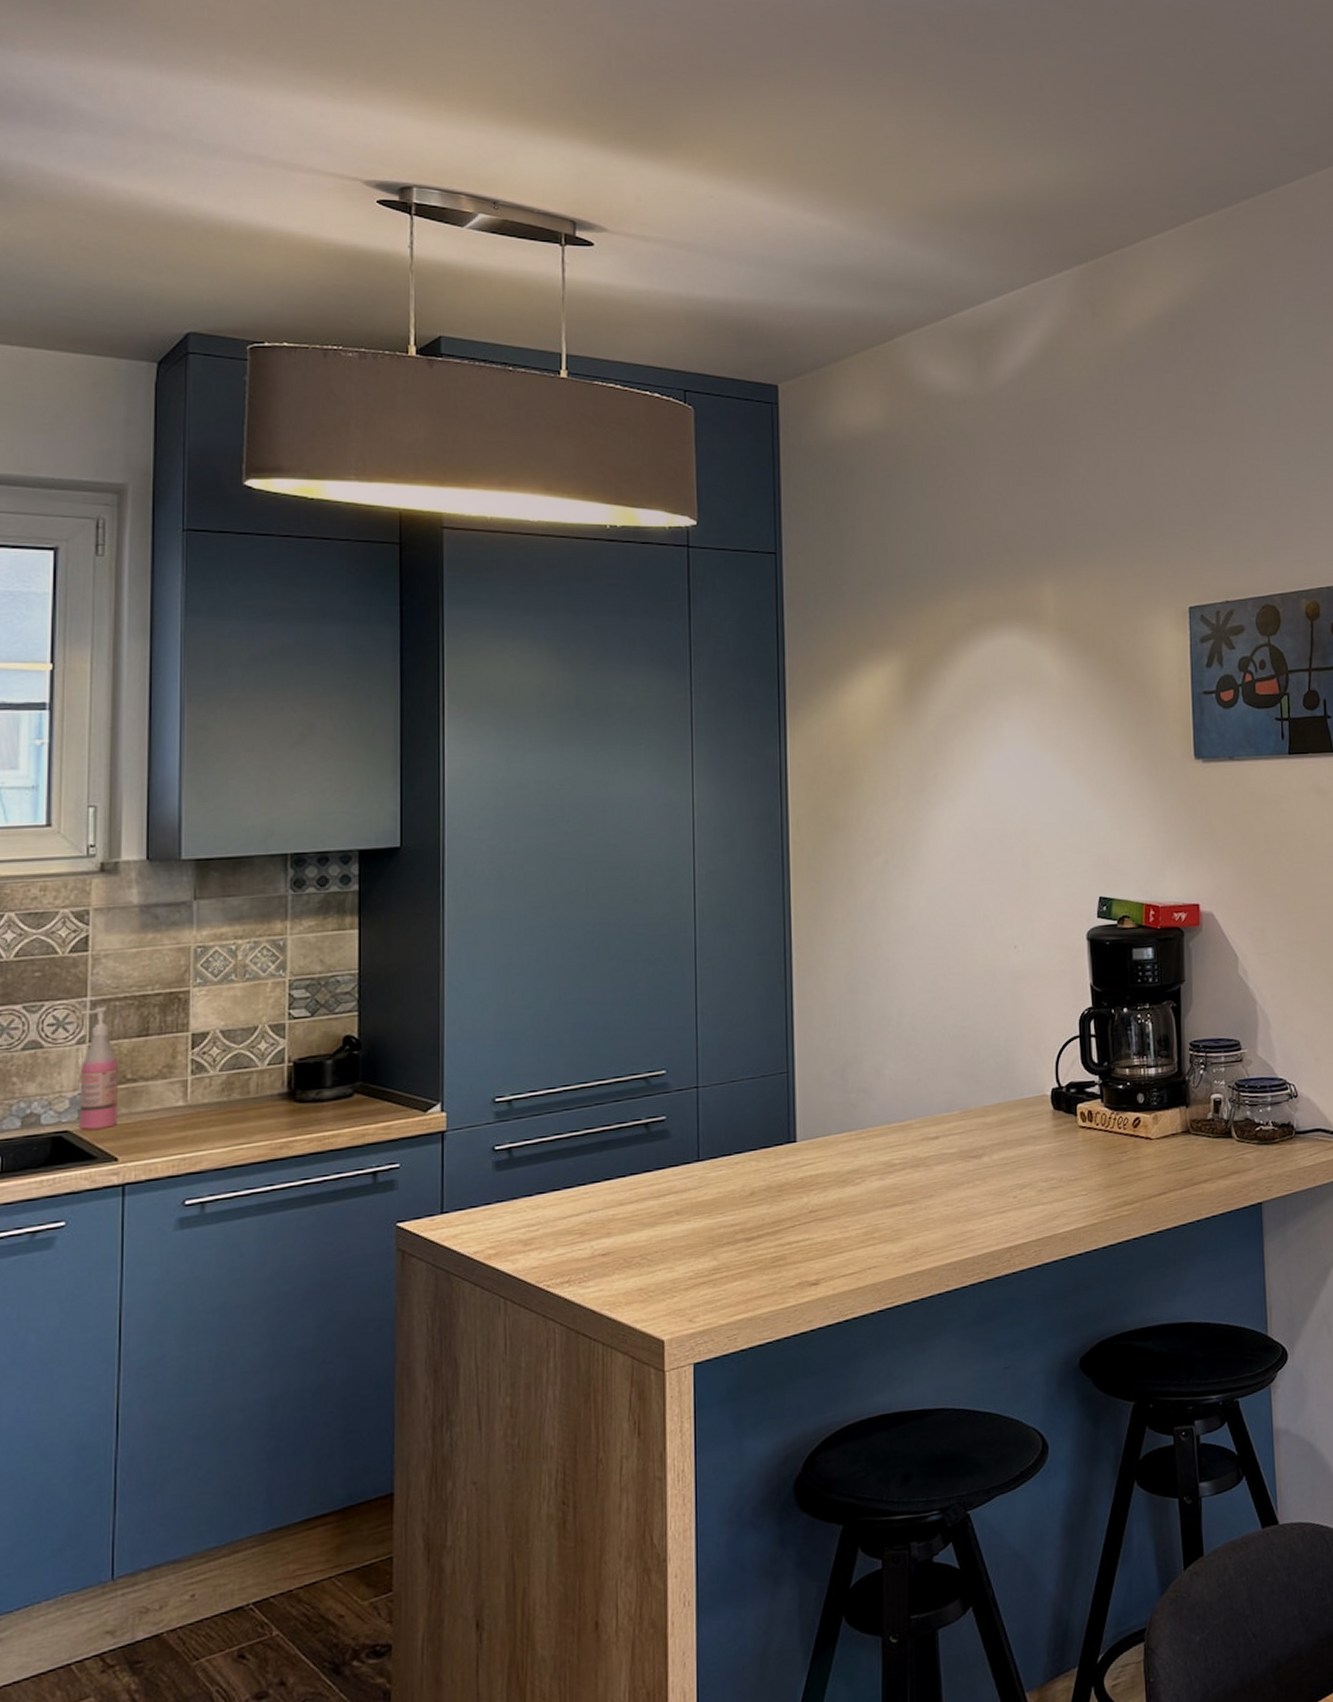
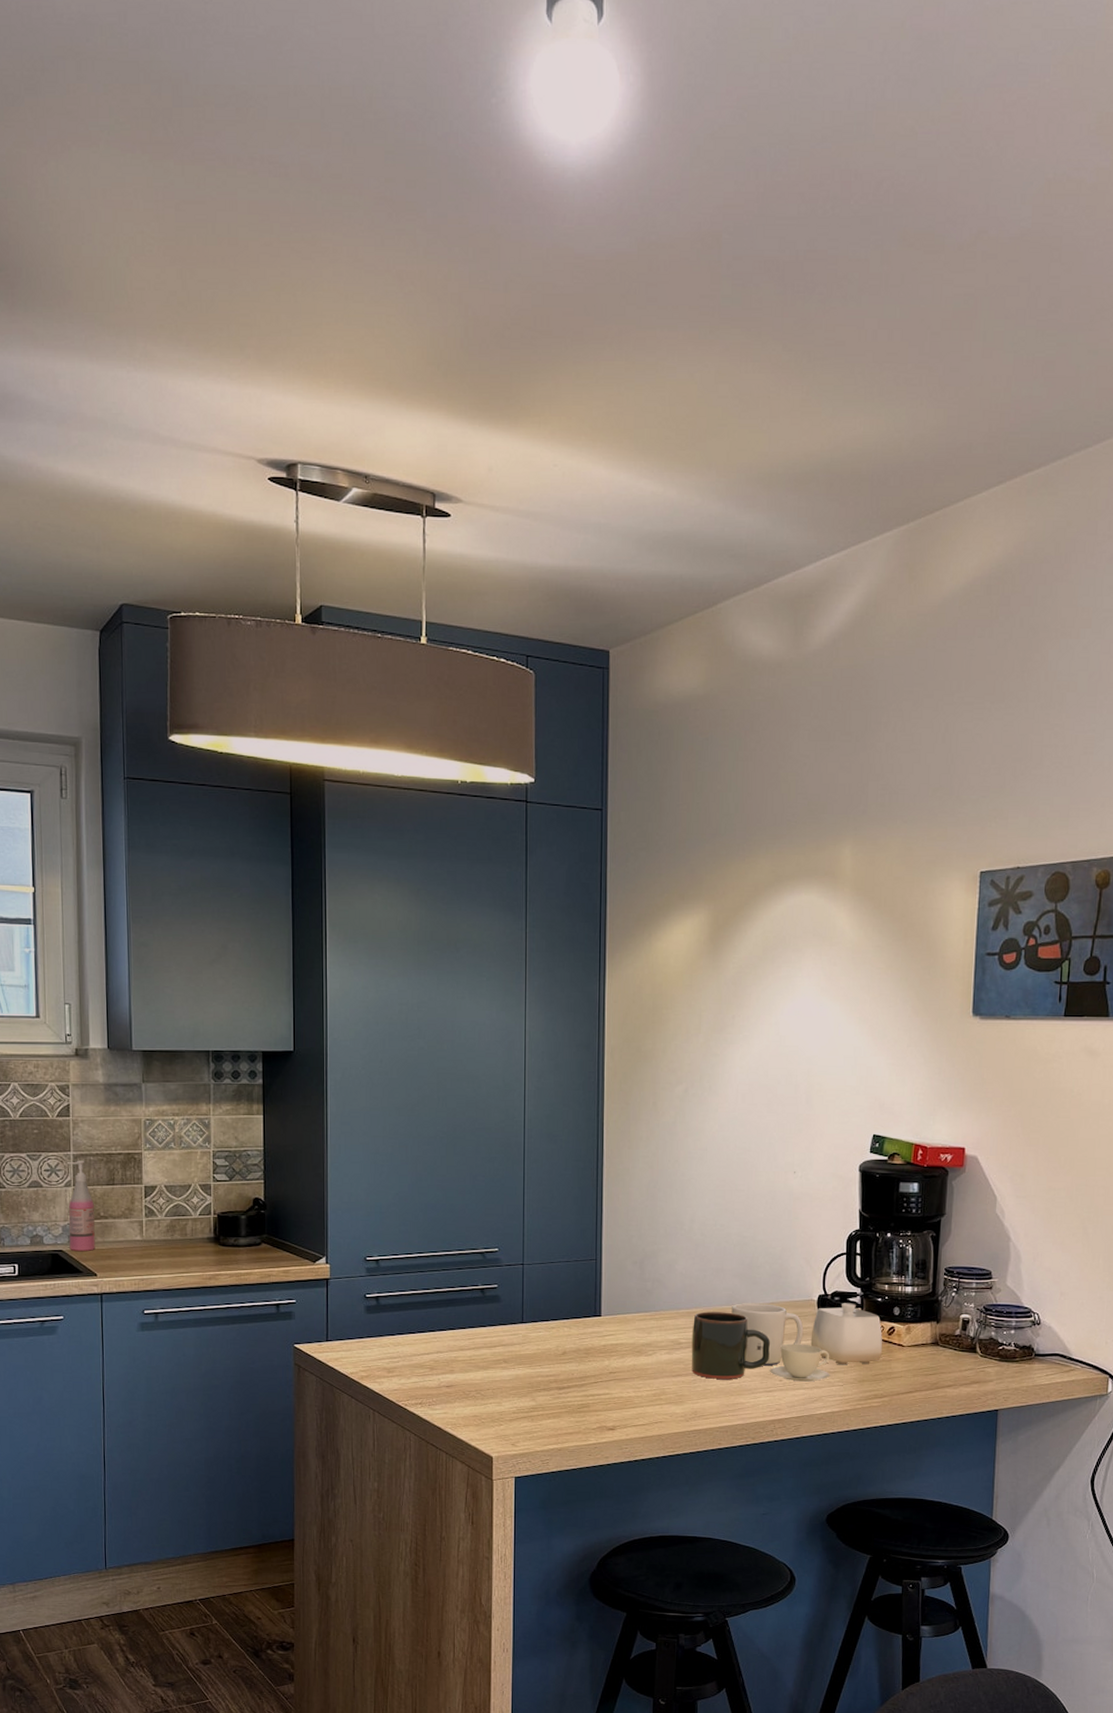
mug: none [907,1120,1000,1205] -> present [691,1312,770,1379]
mug: none [952,1105,1038,1182] -> present [731,1303,804,1366]
teacup: none [1000,1149,1072,1196] -> present [769,1343,831,1382]
sugar bowl: none [1046,1094,1129,1170] -> present [810,1303,883,1365]

